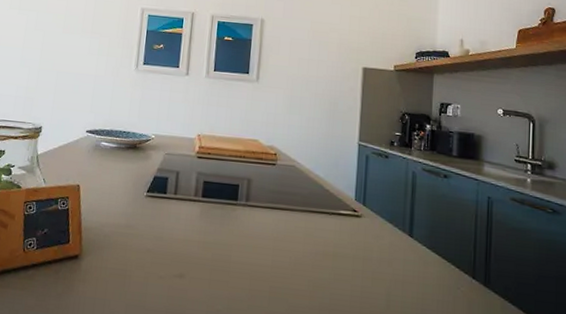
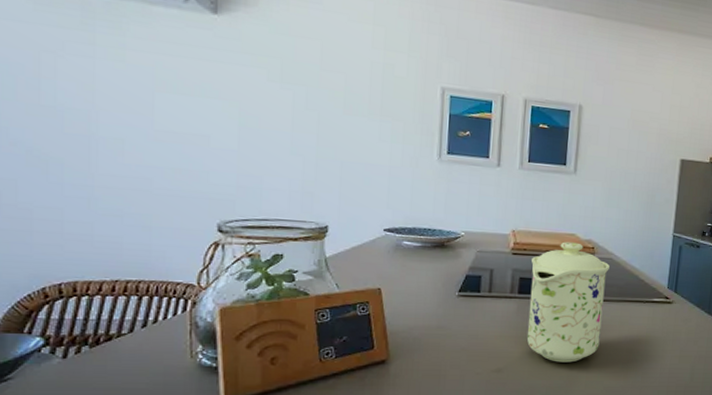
mug: none [209,147,293,275] -> present [526,242,610,363]

